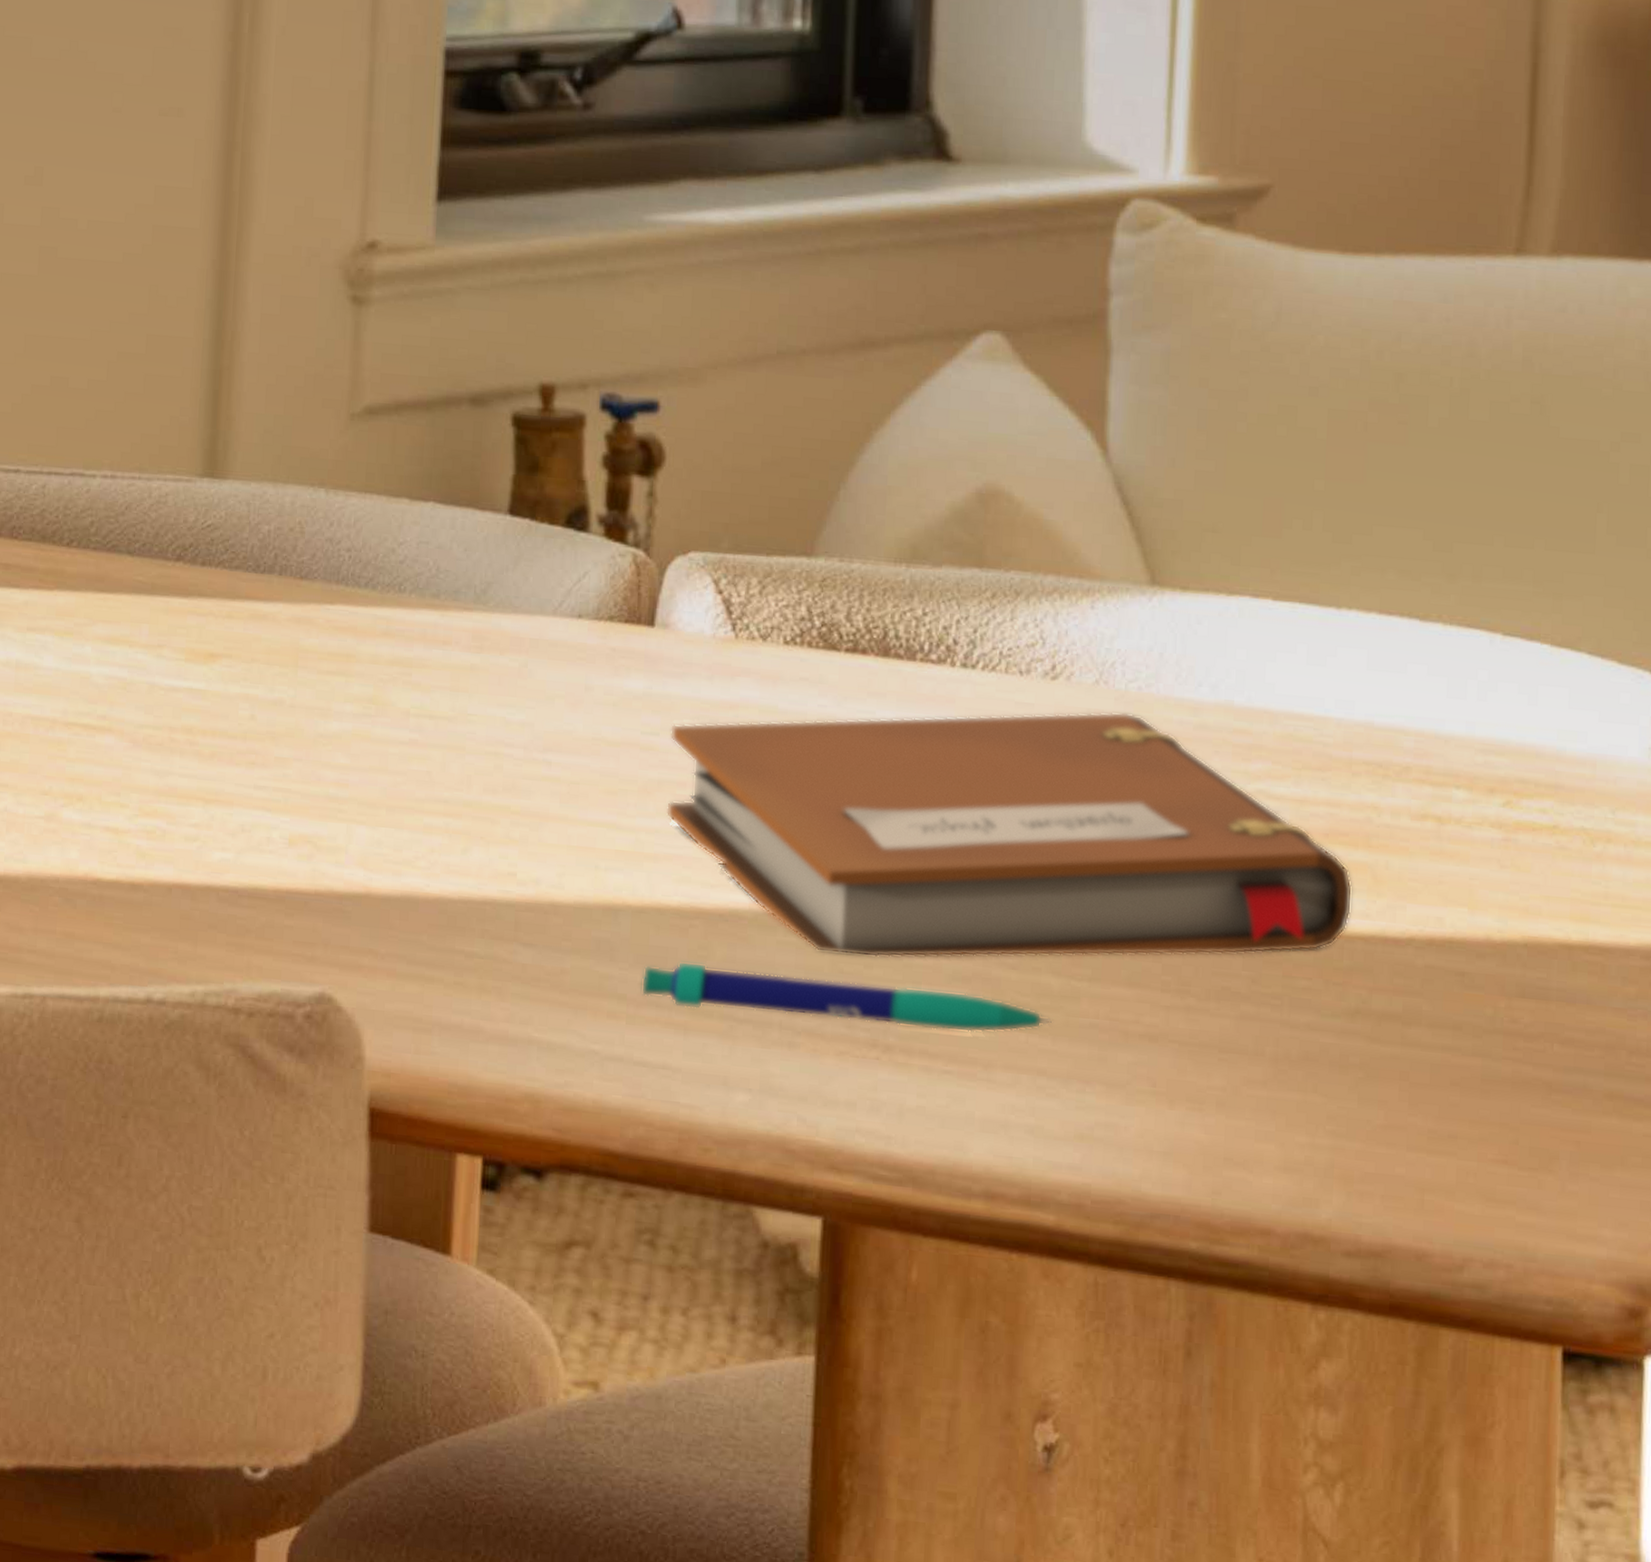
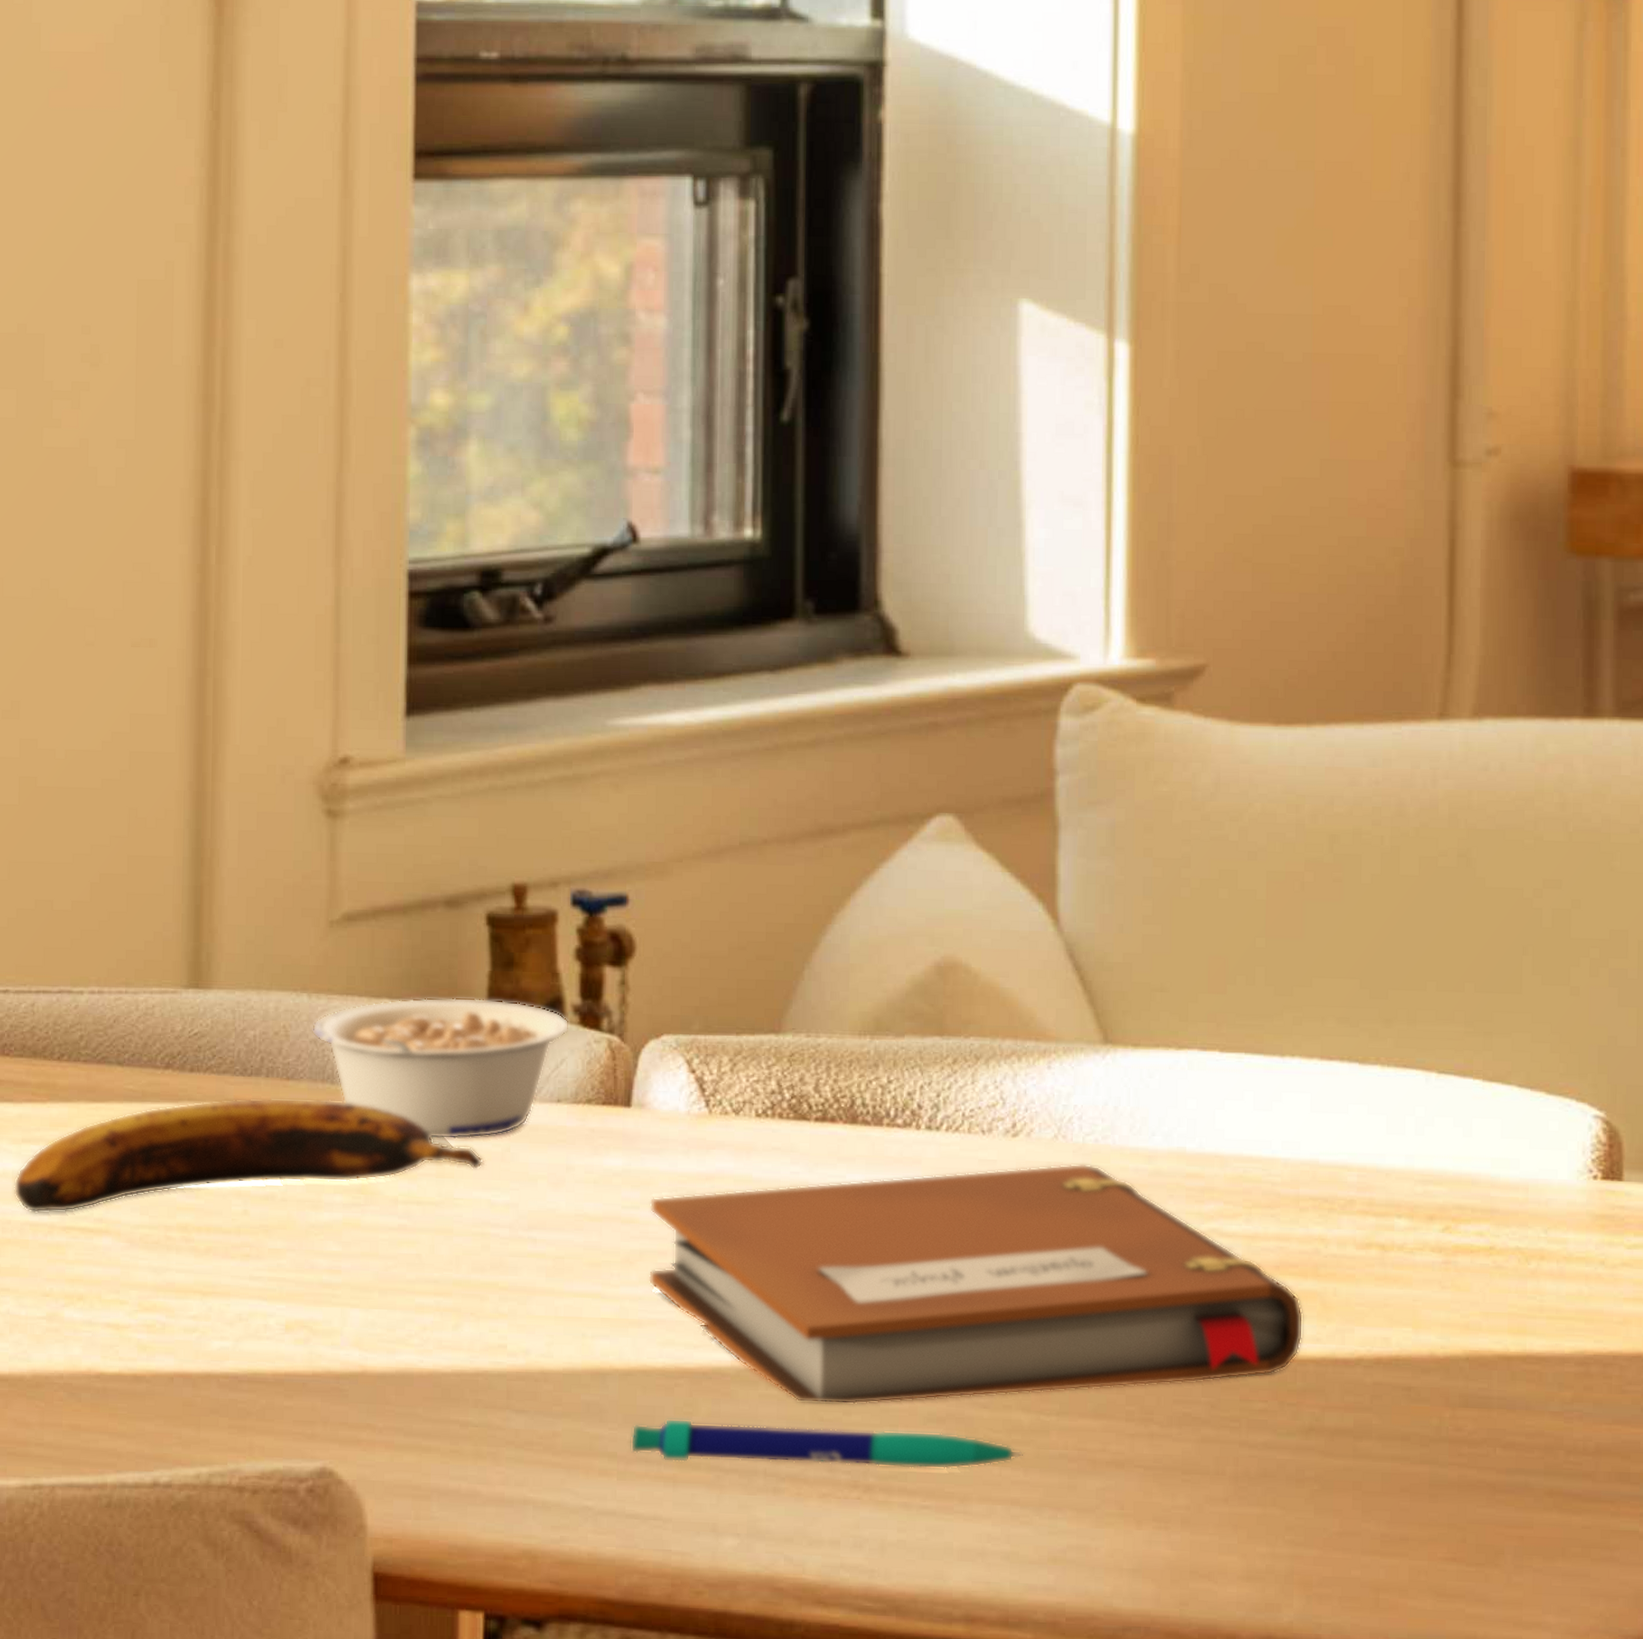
banana: none [16,596,500,707] -> present [14,1098,483,1214]
legume: none [328,499,594,652] -> present [312,997,569,1140]

